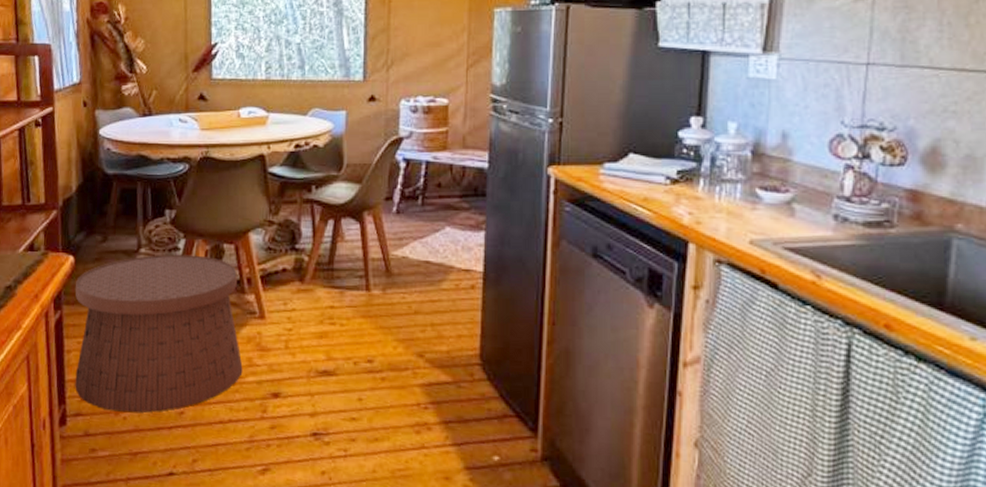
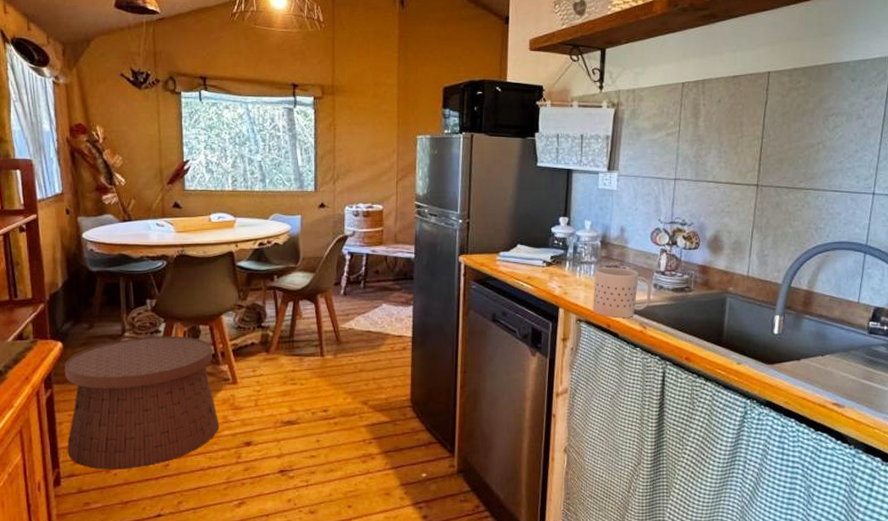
mug: none [738,187,830,262] -> present [592,266,652,319]

